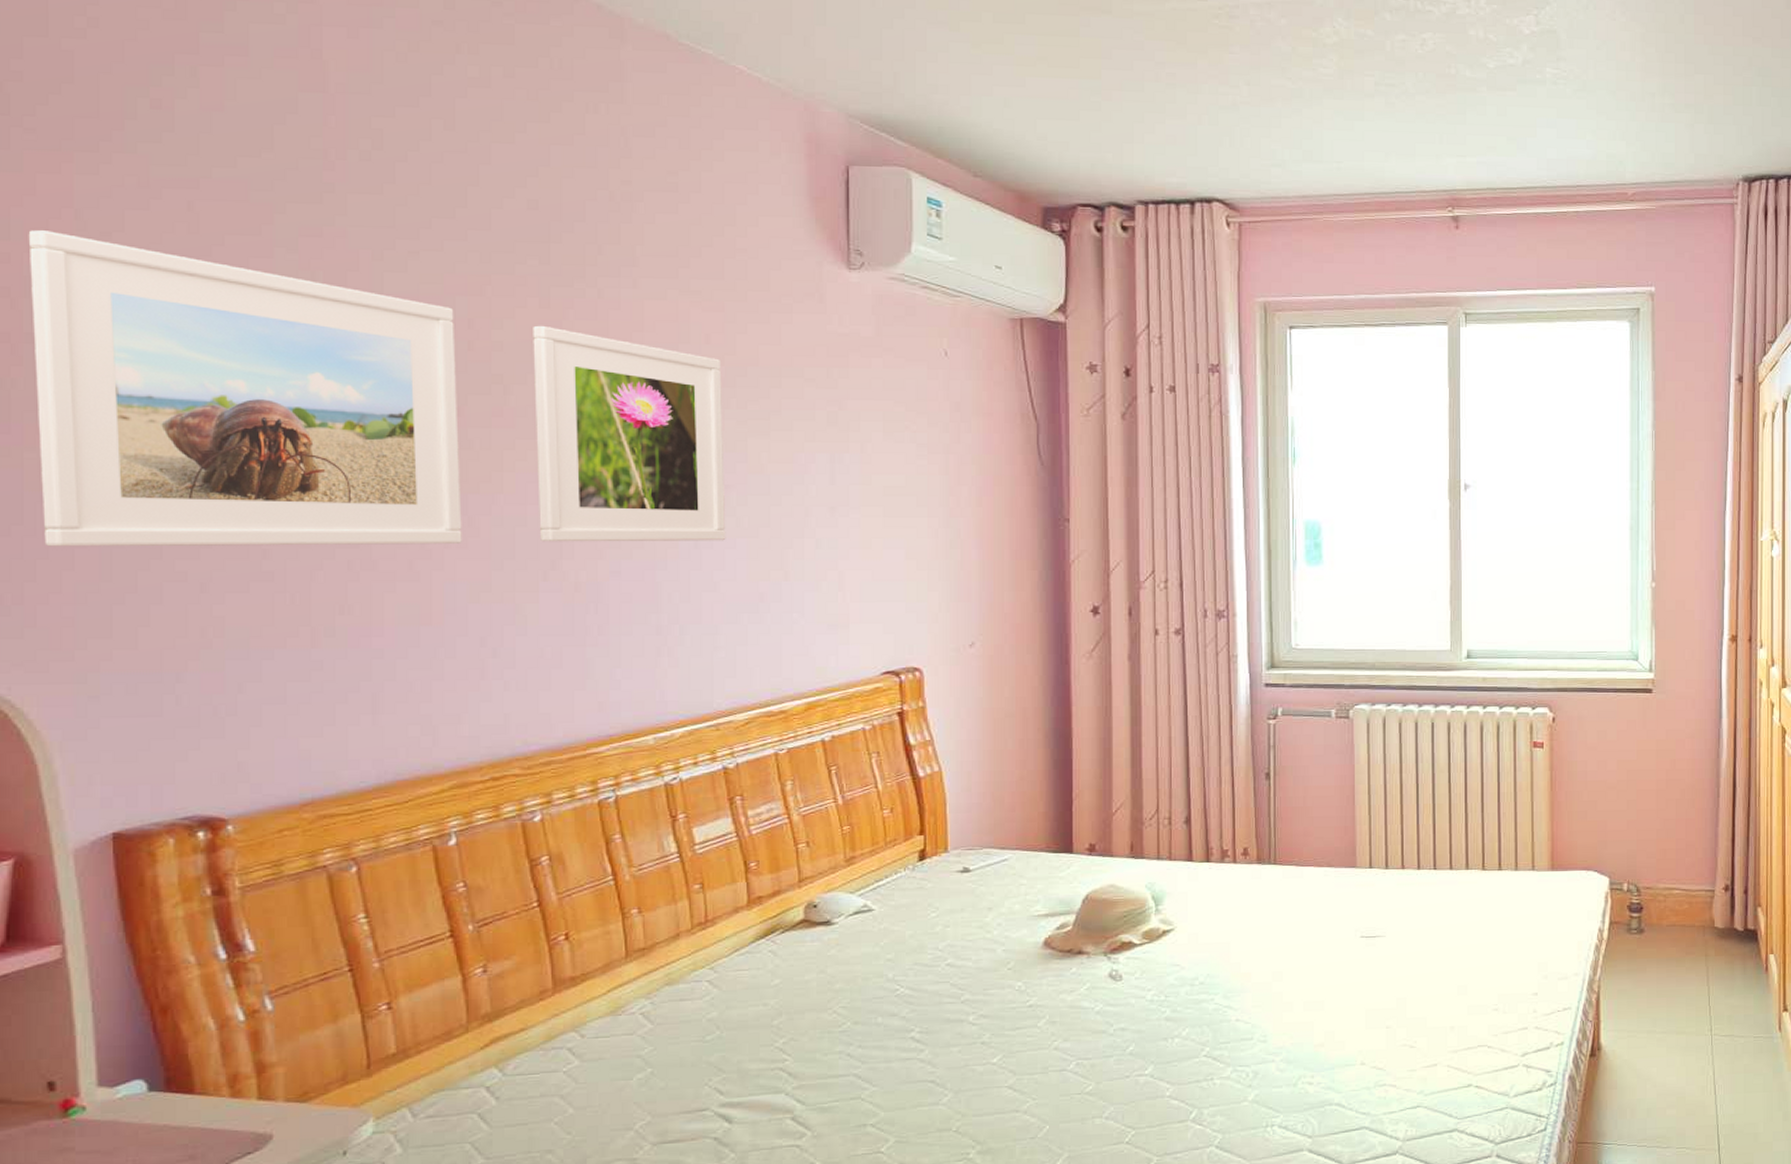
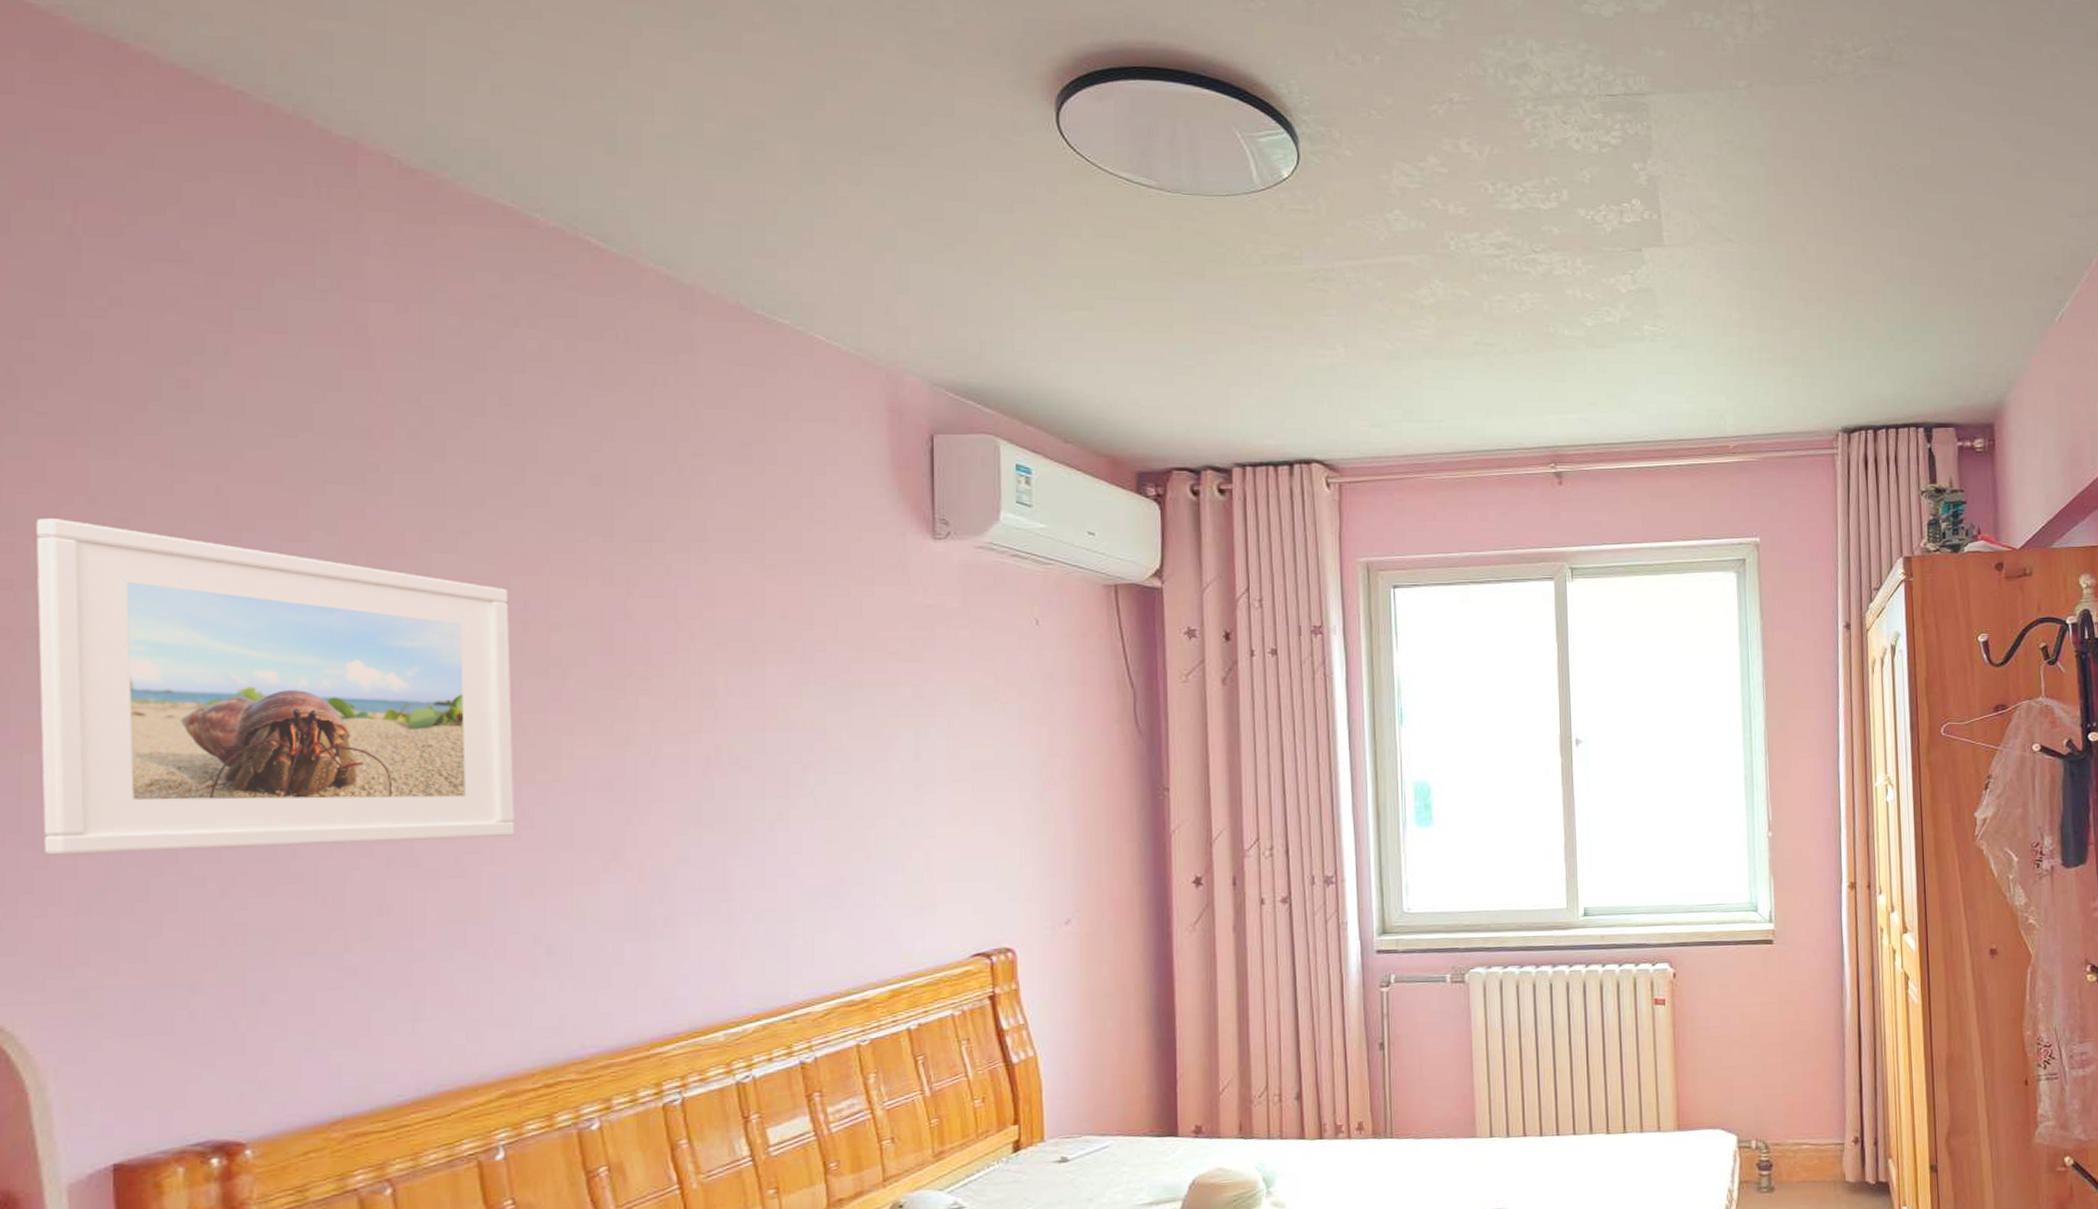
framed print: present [533,325,726,542] -> none [594,604,804,831]

